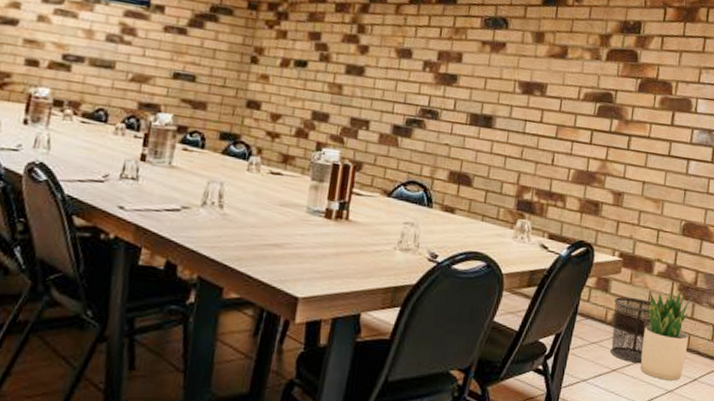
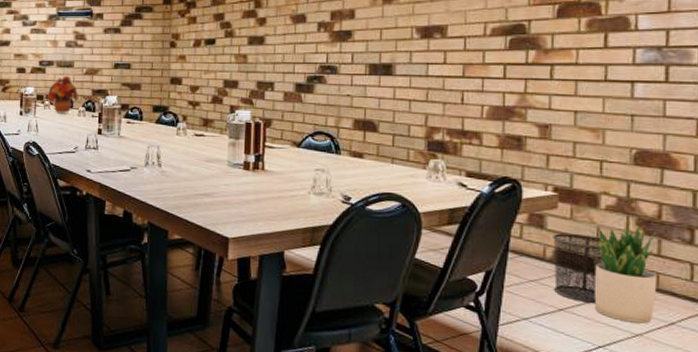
flower arrangement: none [70,78,118,129] -> present [48,75,78,114]

